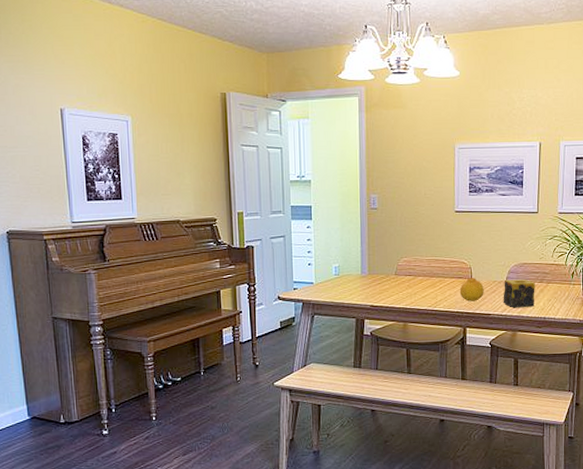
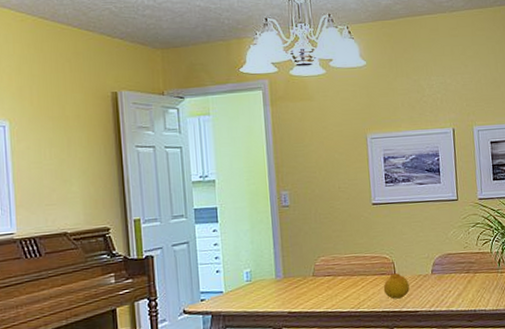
candle: present [503,279,535,307] -> none [429,270,464,302]

